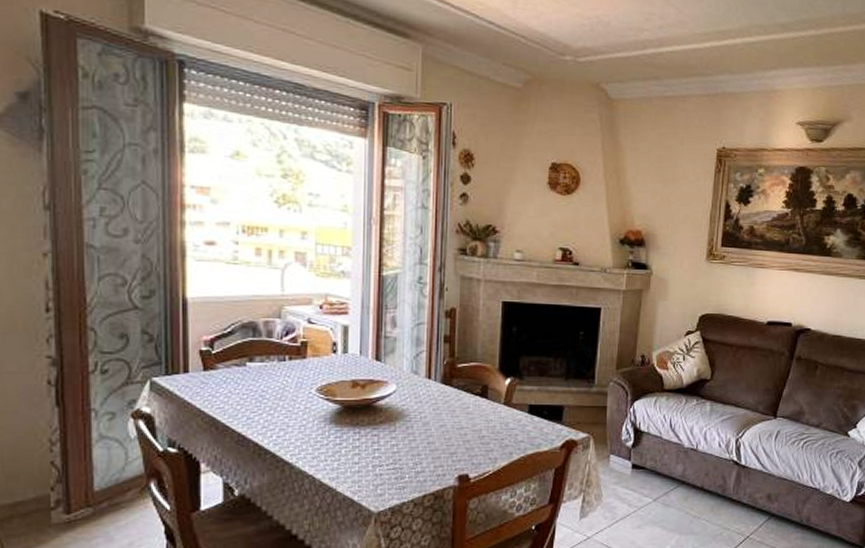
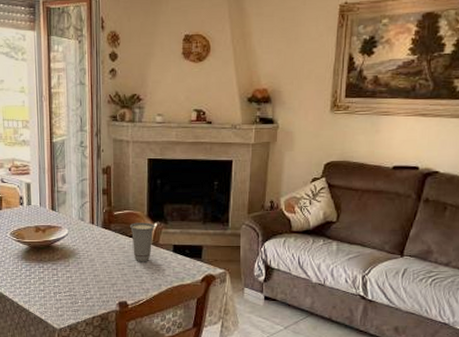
cup: none [476,377,508,426] -> present [129,222,155,262]

